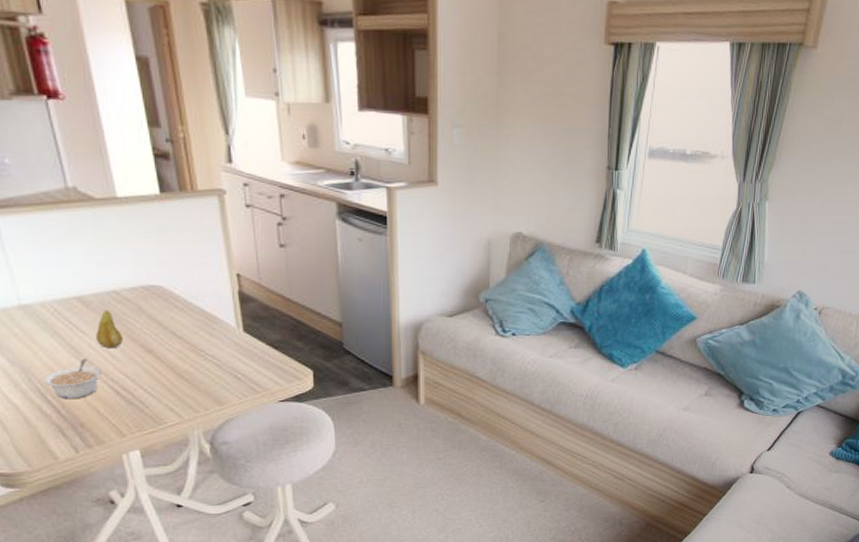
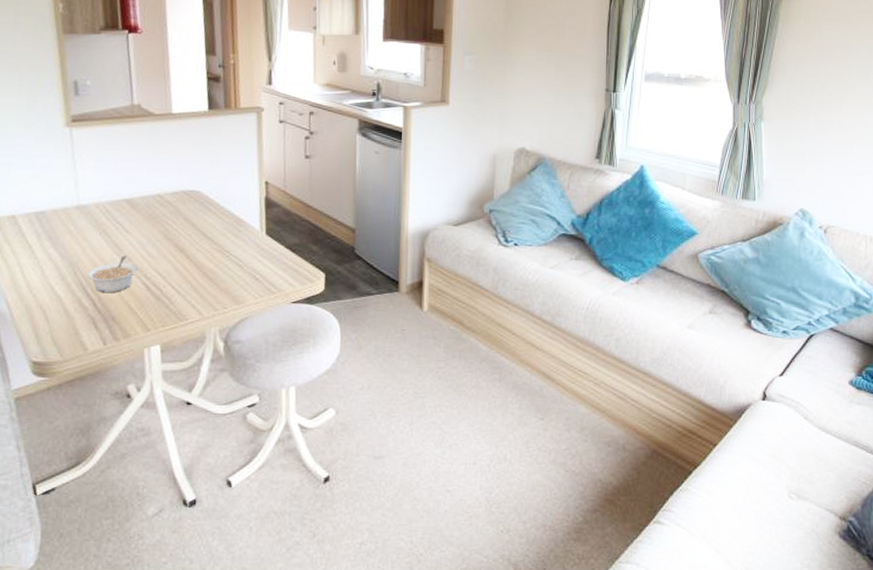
fruit: present [96,309,123,349] -> none [137,211,160,247]

